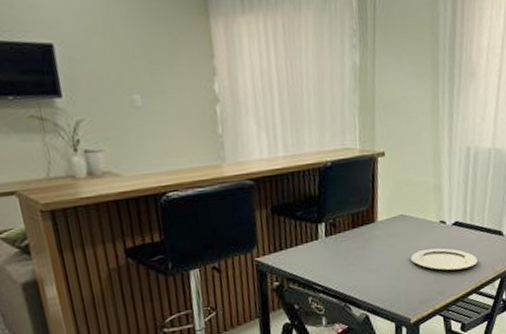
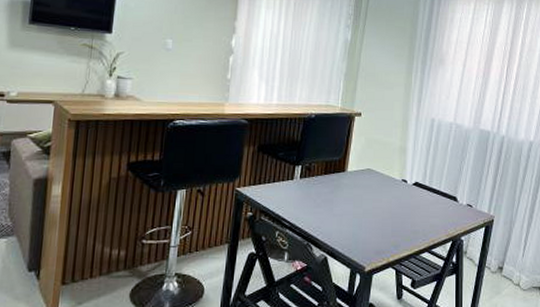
plate: present [411,248,478,271] -> none [372,204,433,227]

